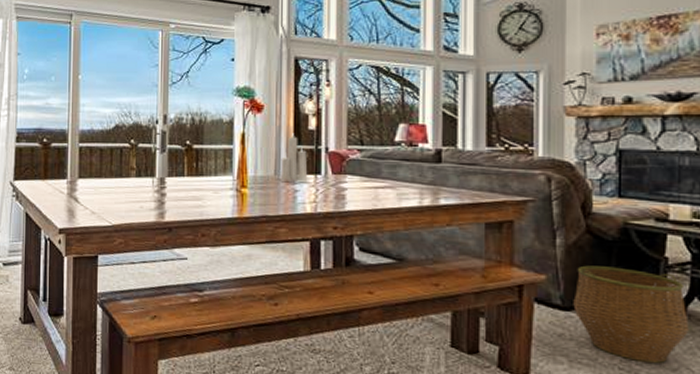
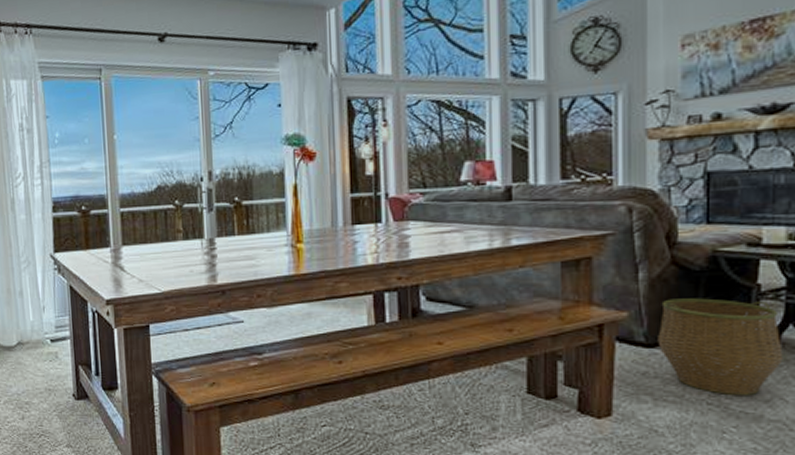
candle: present [280,133,308,183] -> none [337,180,368,234]

